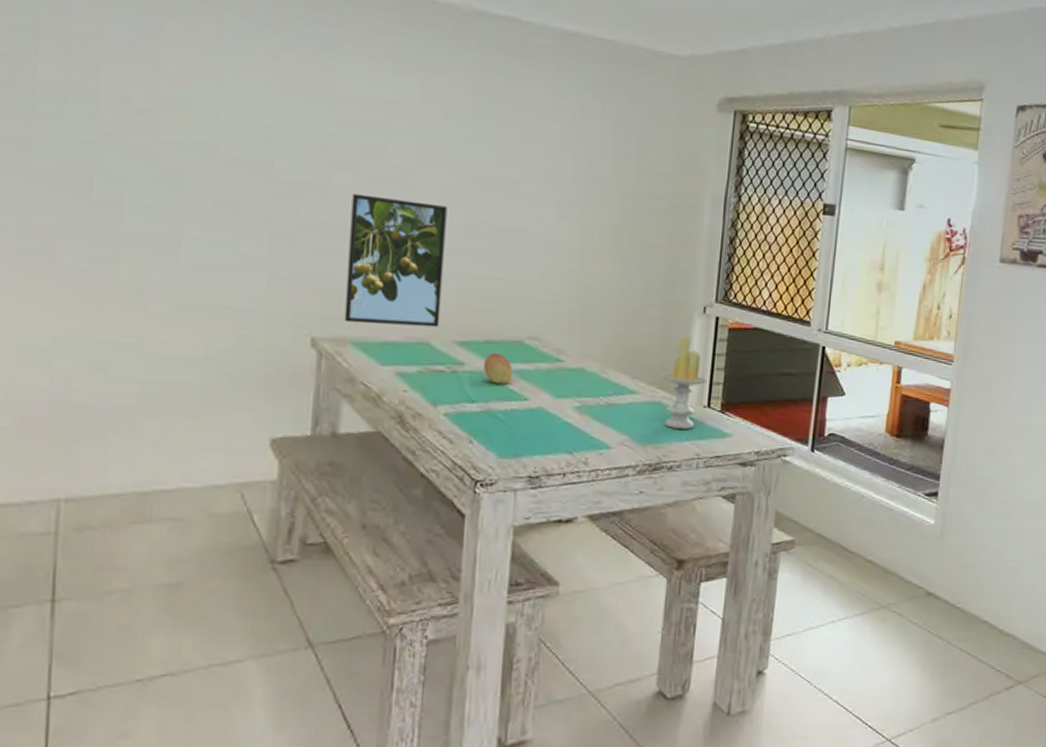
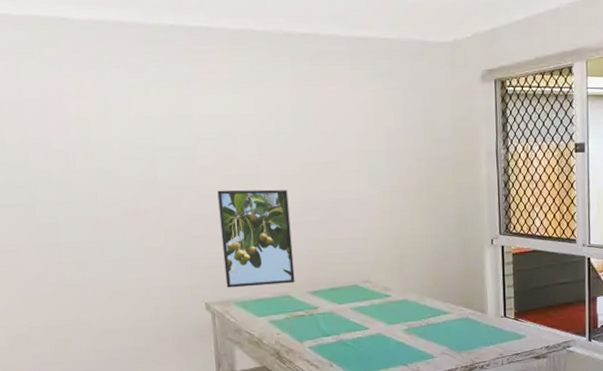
fruit: present [483,352,513,384] -> none [331,296,355,320]
candle: present [661,336,708,429] -> none [466,264,501,337]

